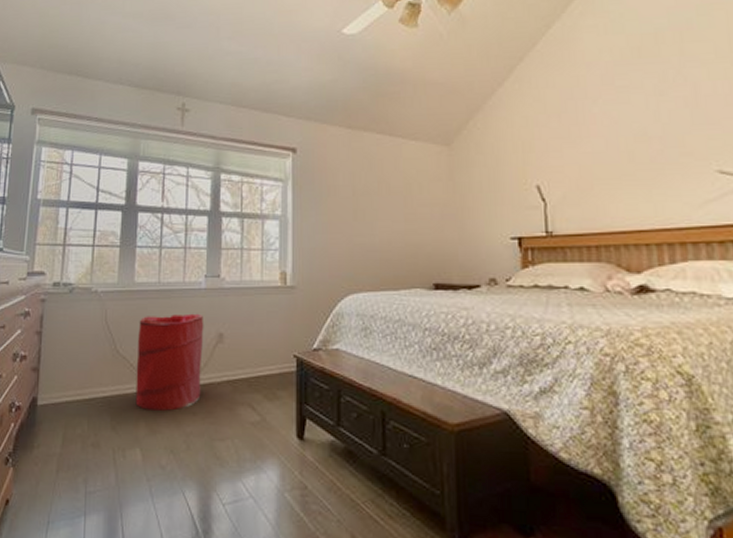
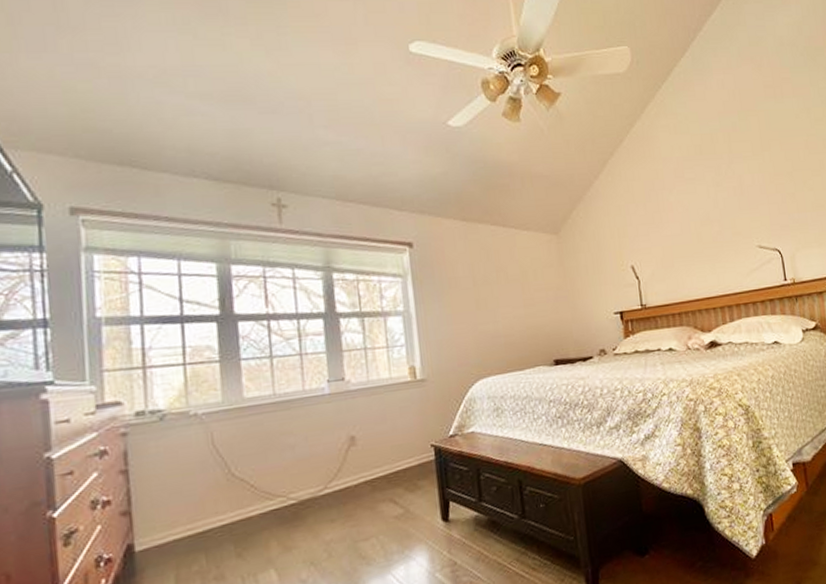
laundry hamper: present [135,313,204,411] -> none [255,420,338,529]

